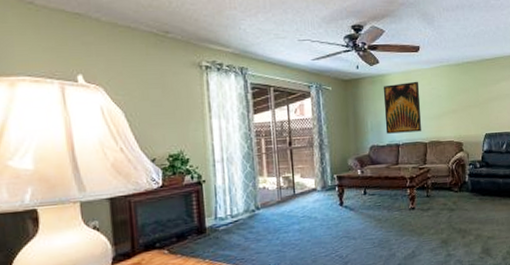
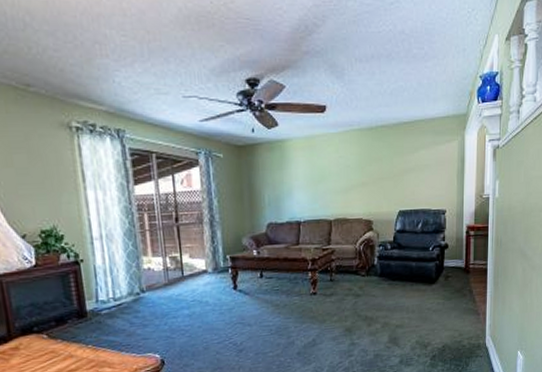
wall art: present [383,81,421,134] -> none [282,148,326,210]

